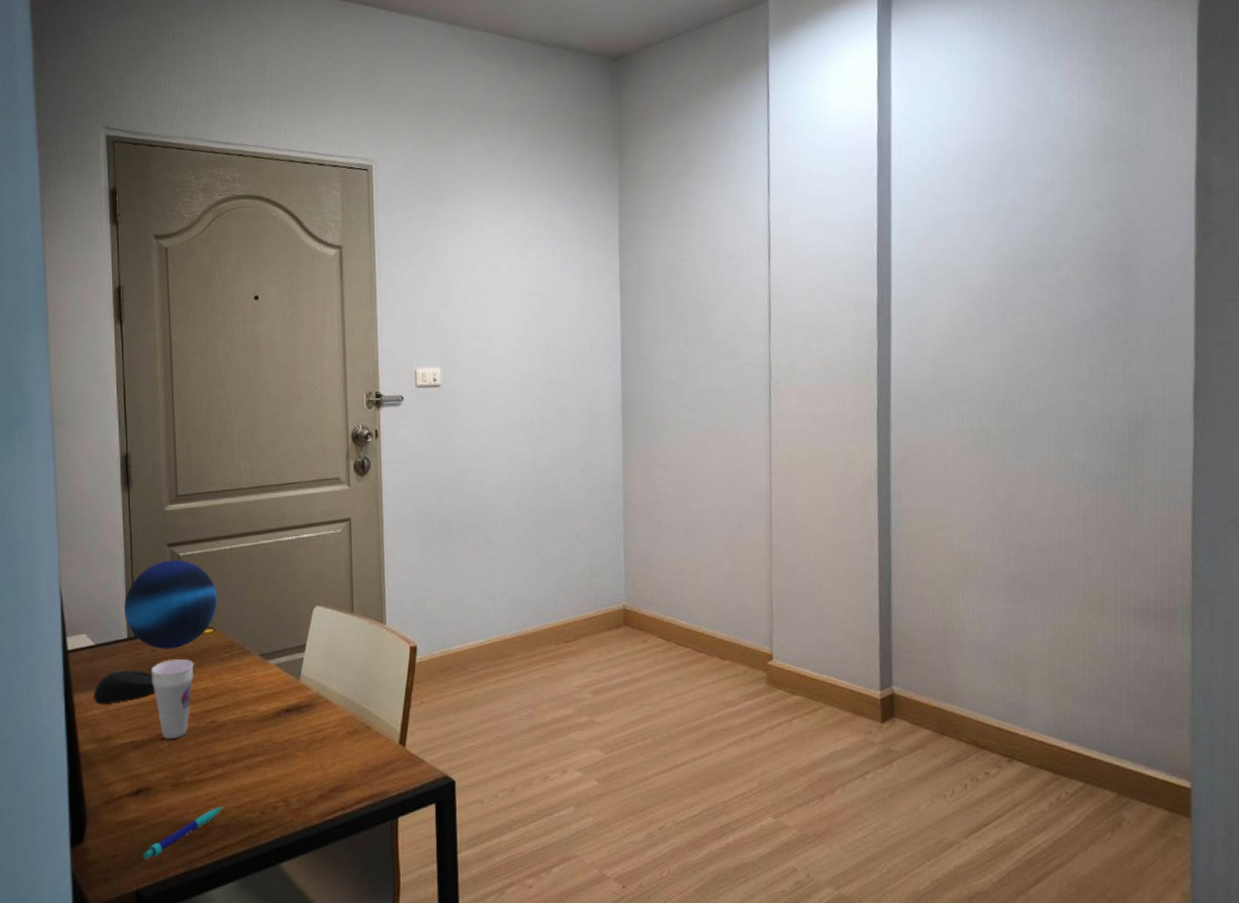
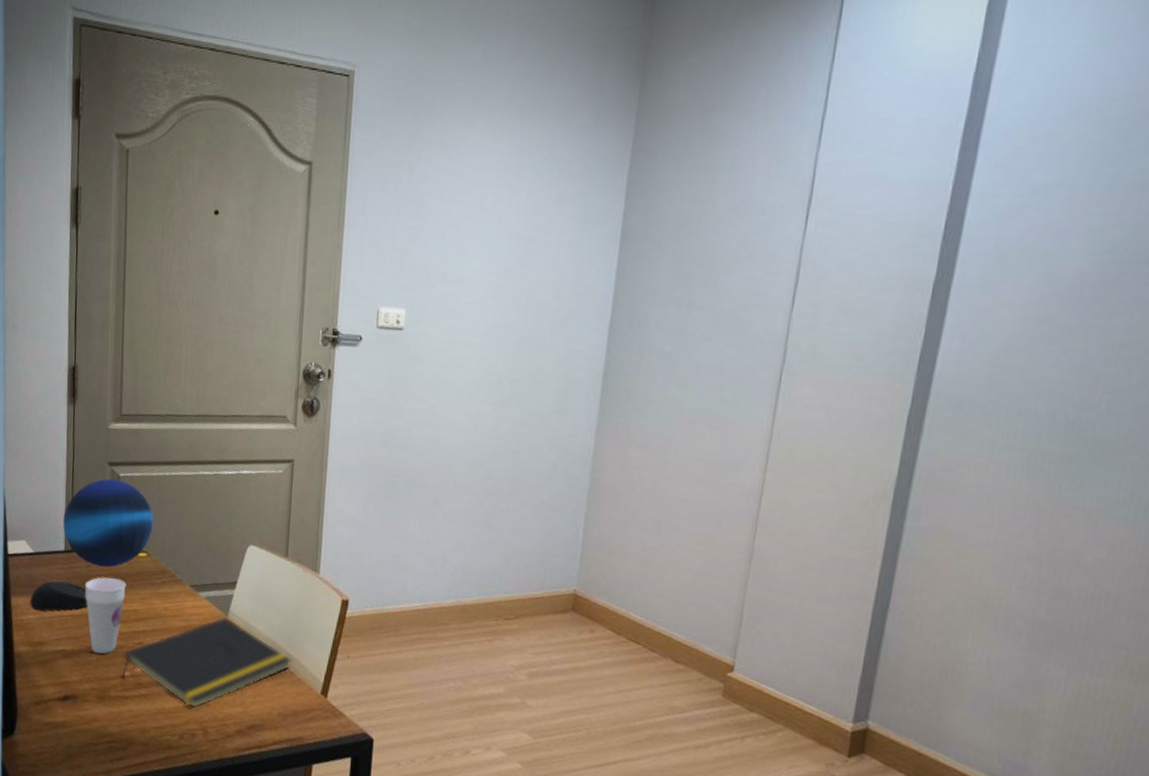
pen: present [143,806,224,859] -> none [67,724,145,762]
notepad: none [195,680,368,781] -> present [121,616,293,709]

